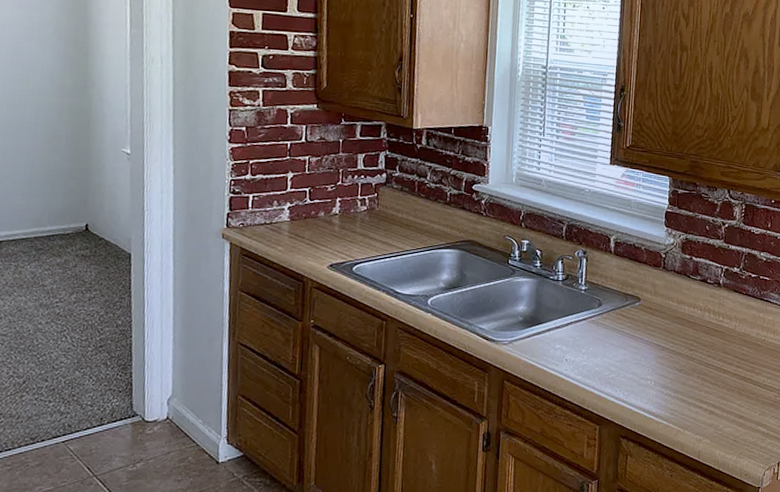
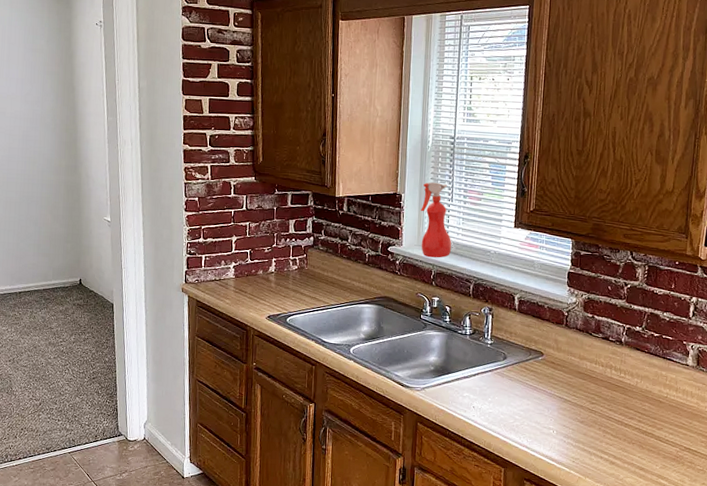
spray bottle: none [509,114,544,197] -> present [421,182,452,258]

